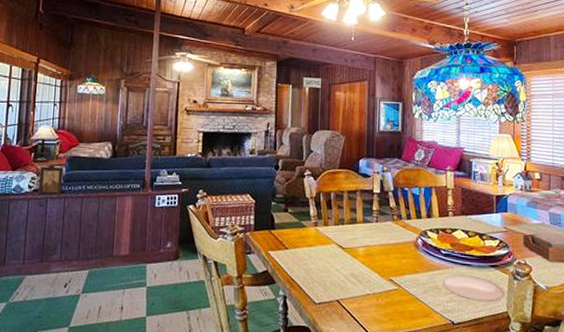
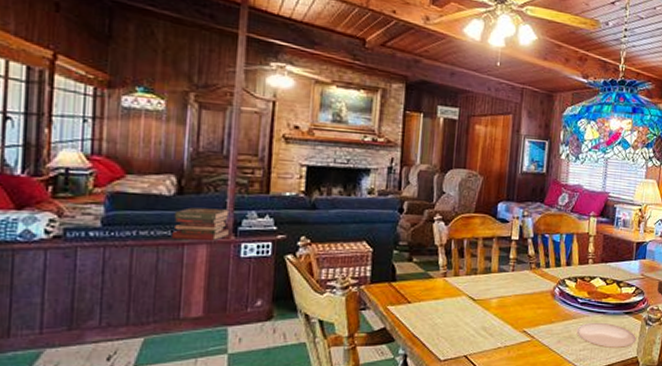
photo frame: present [38,164,65,196] -> none [60,202,104,244]
books: none [109,167,147,194] -> present [172,207,229,242]

